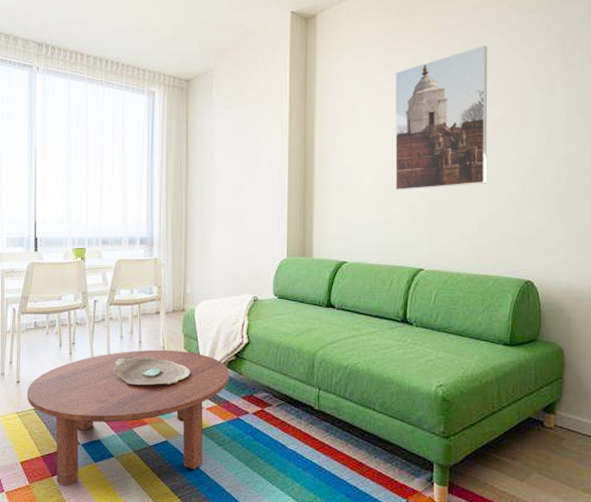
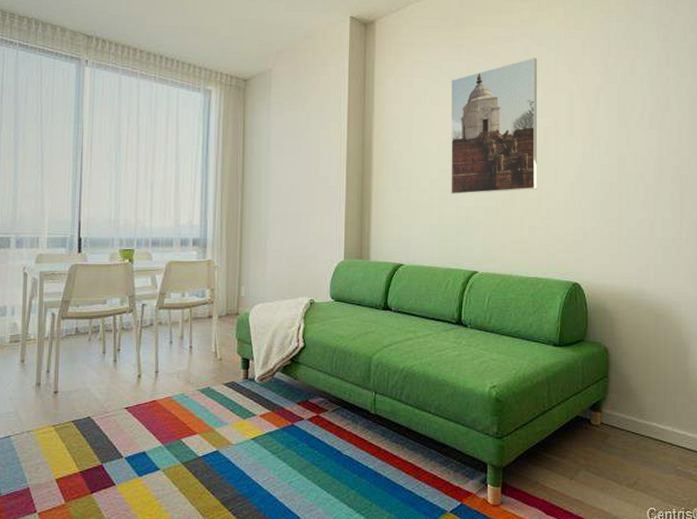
coffee table: present [27,349,229,486] -> none [65,355,284,503]
decorative bowl: present [114,357,190,385] -> none [162,363,243,392]

